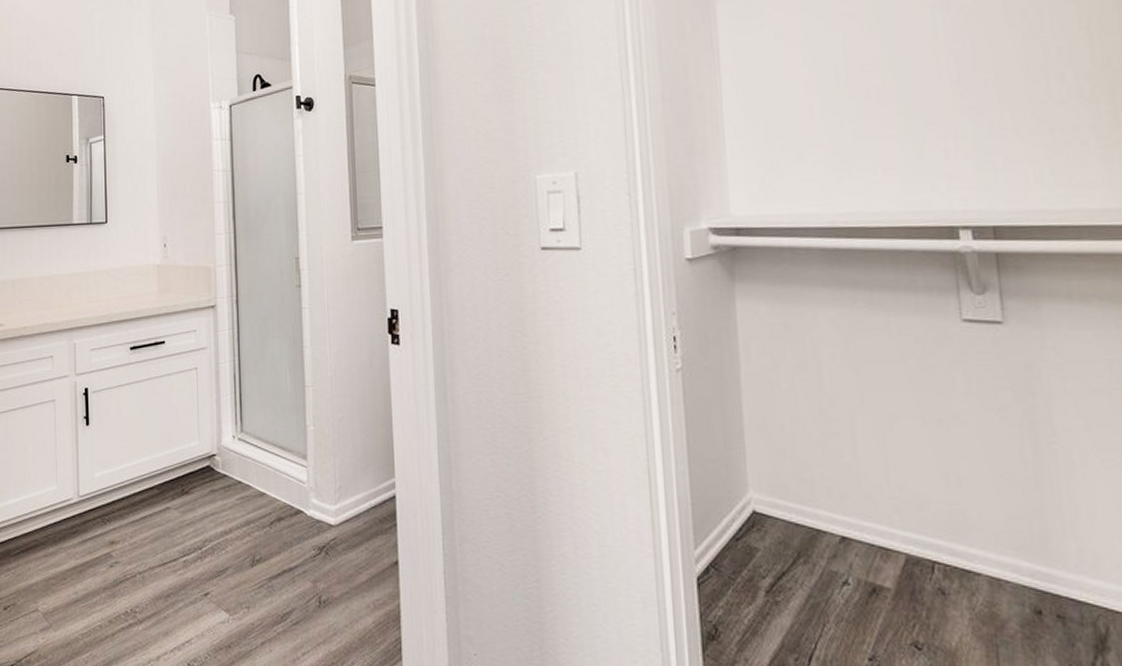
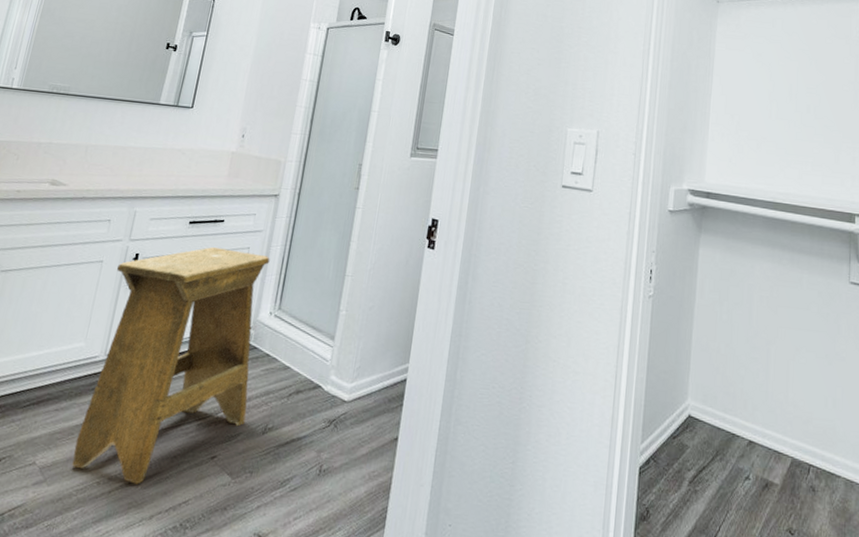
stool: none [70,372,231,626] -> present [72,247,270,484]

